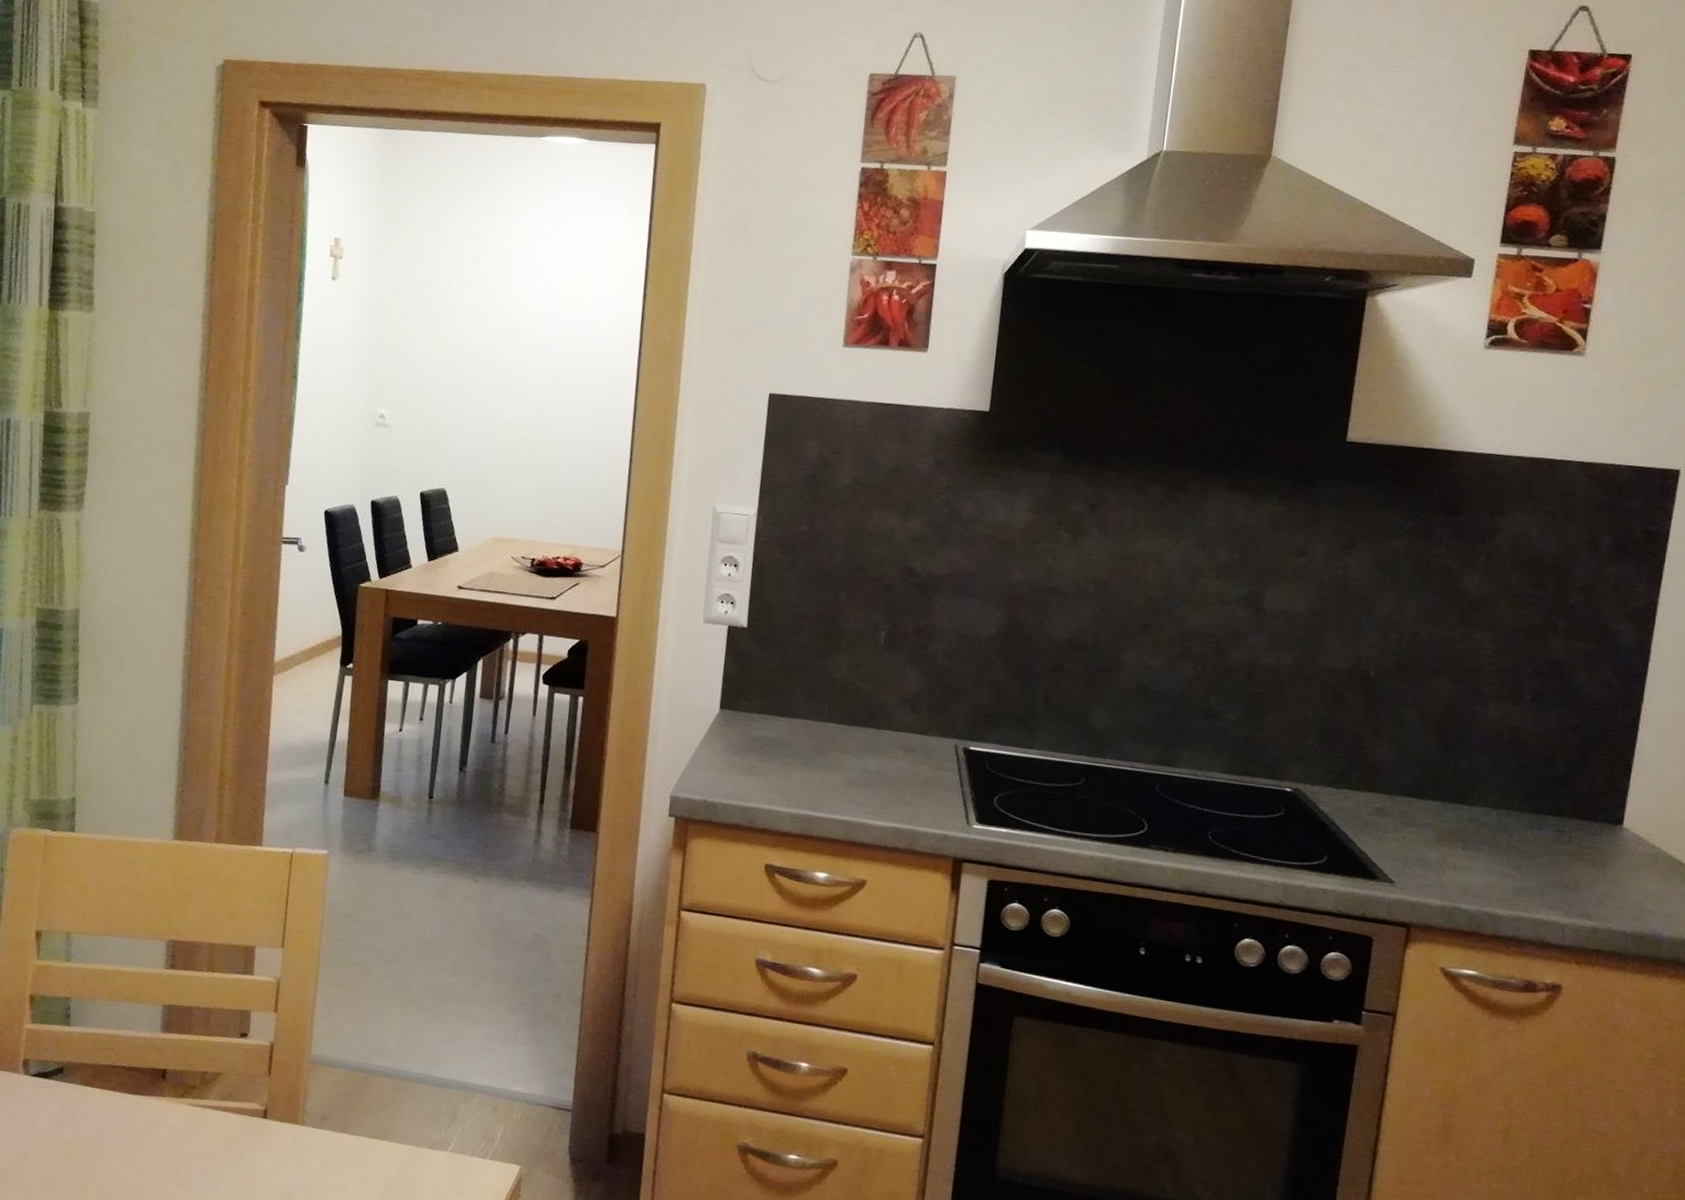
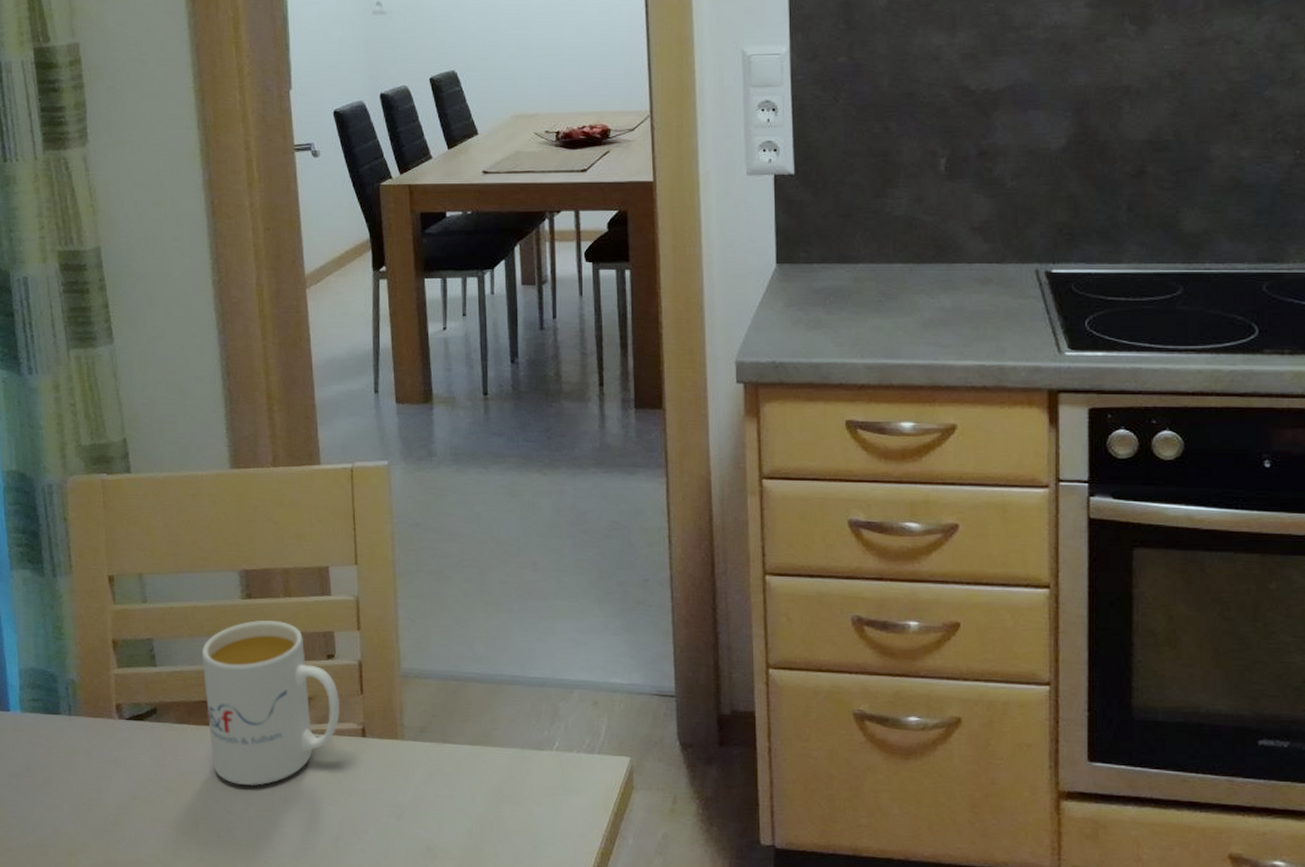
mug: none [111,991,247,1156] -> present [201,620,341,786]

